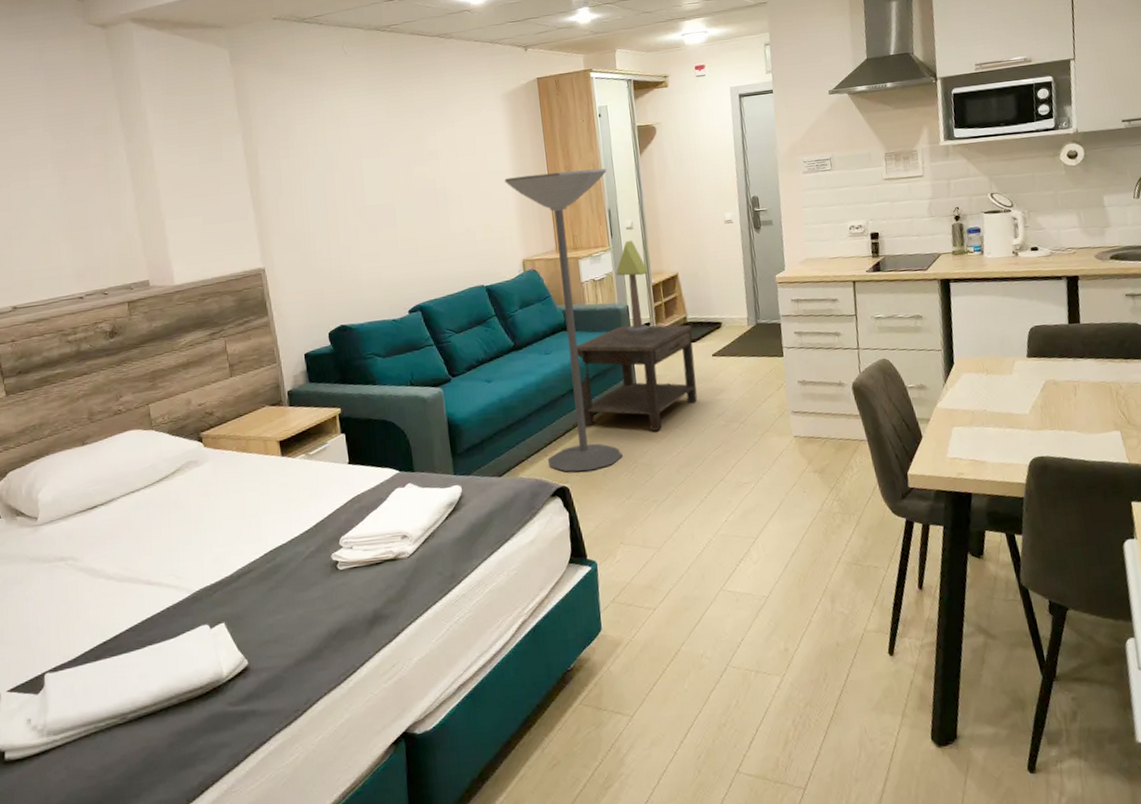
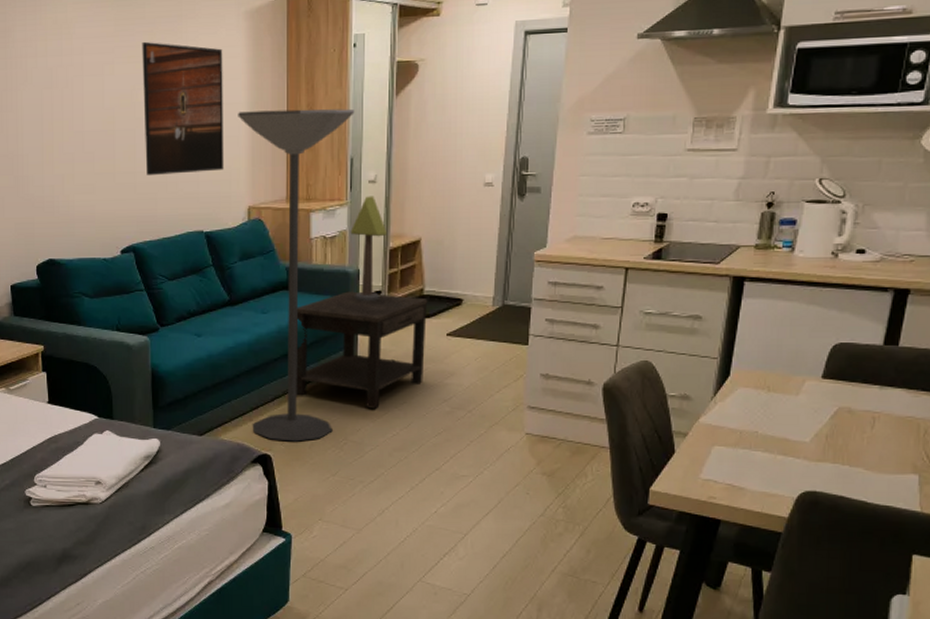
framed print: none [413,125,498,240] -> present [142,41,224,175]

